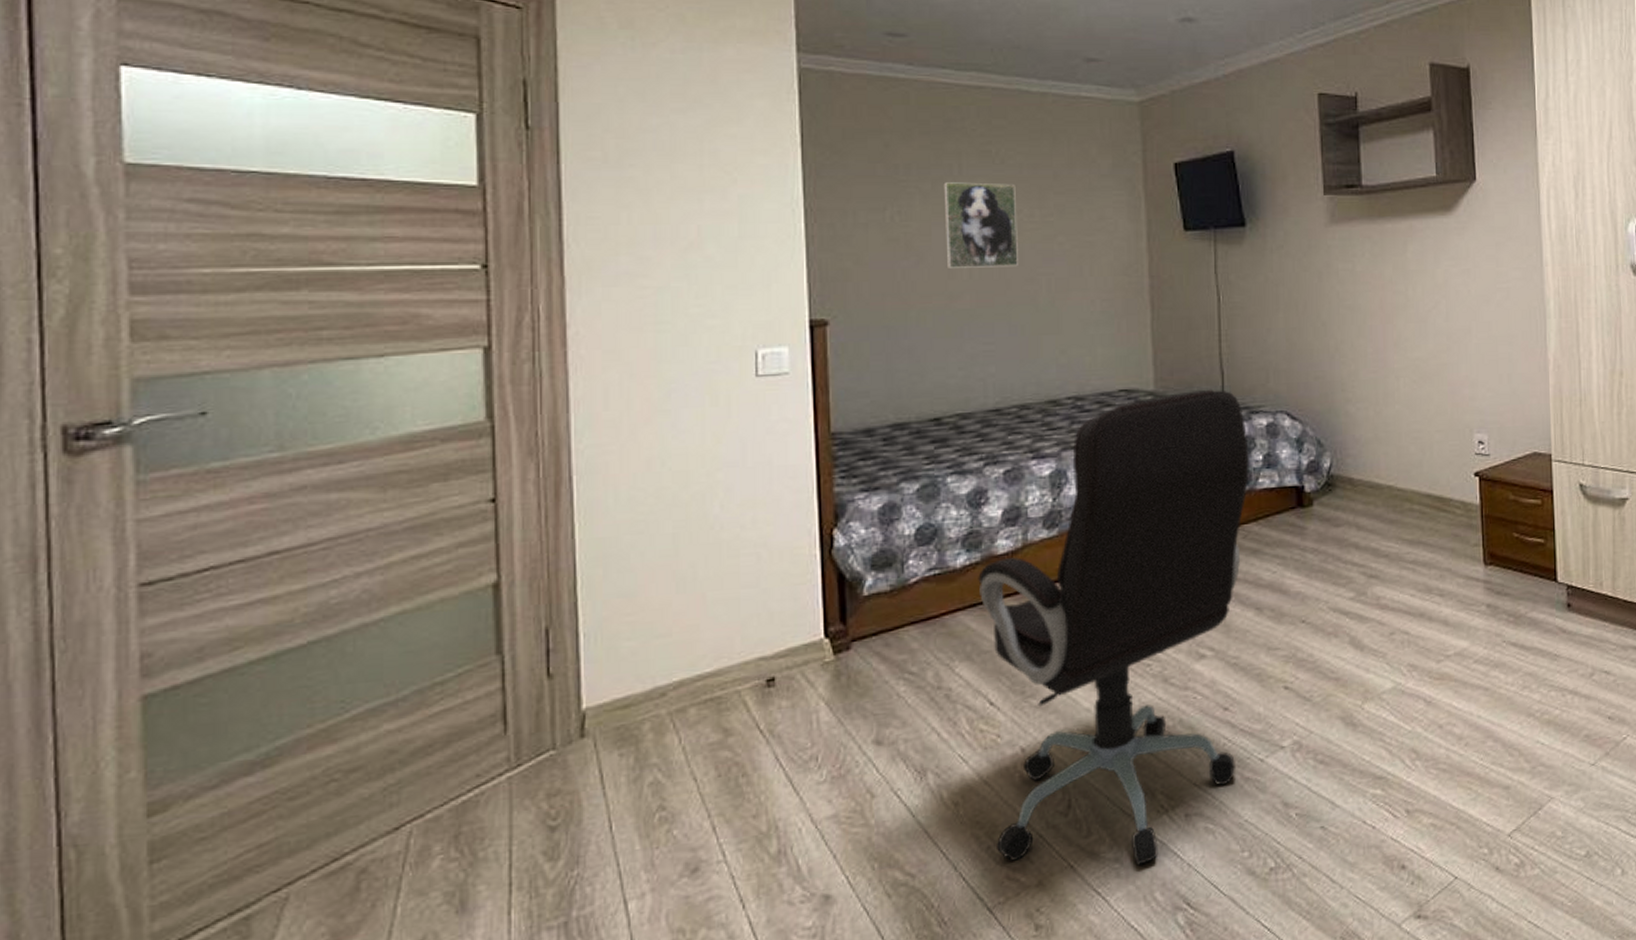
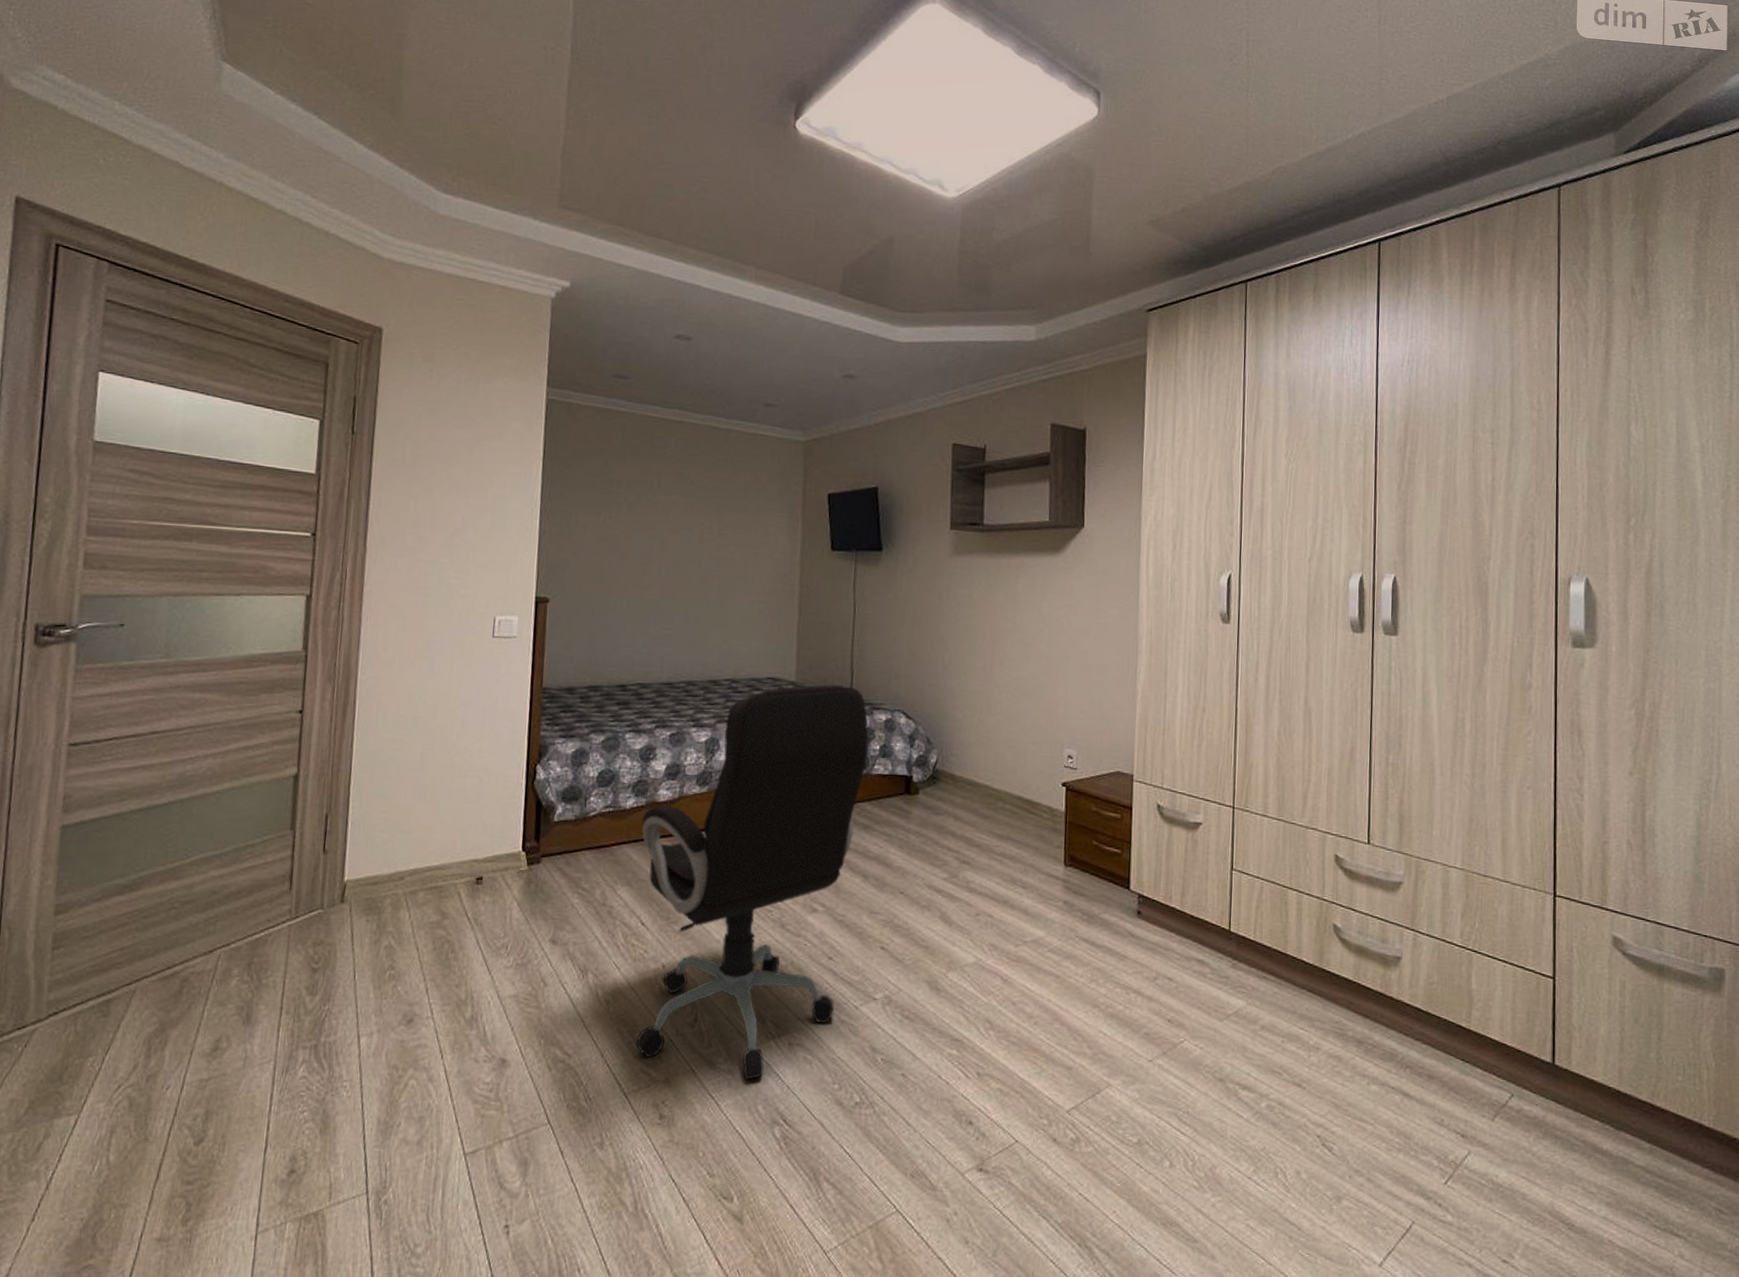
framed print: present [943,182,1018,268] -> none [642,496,701,569]

